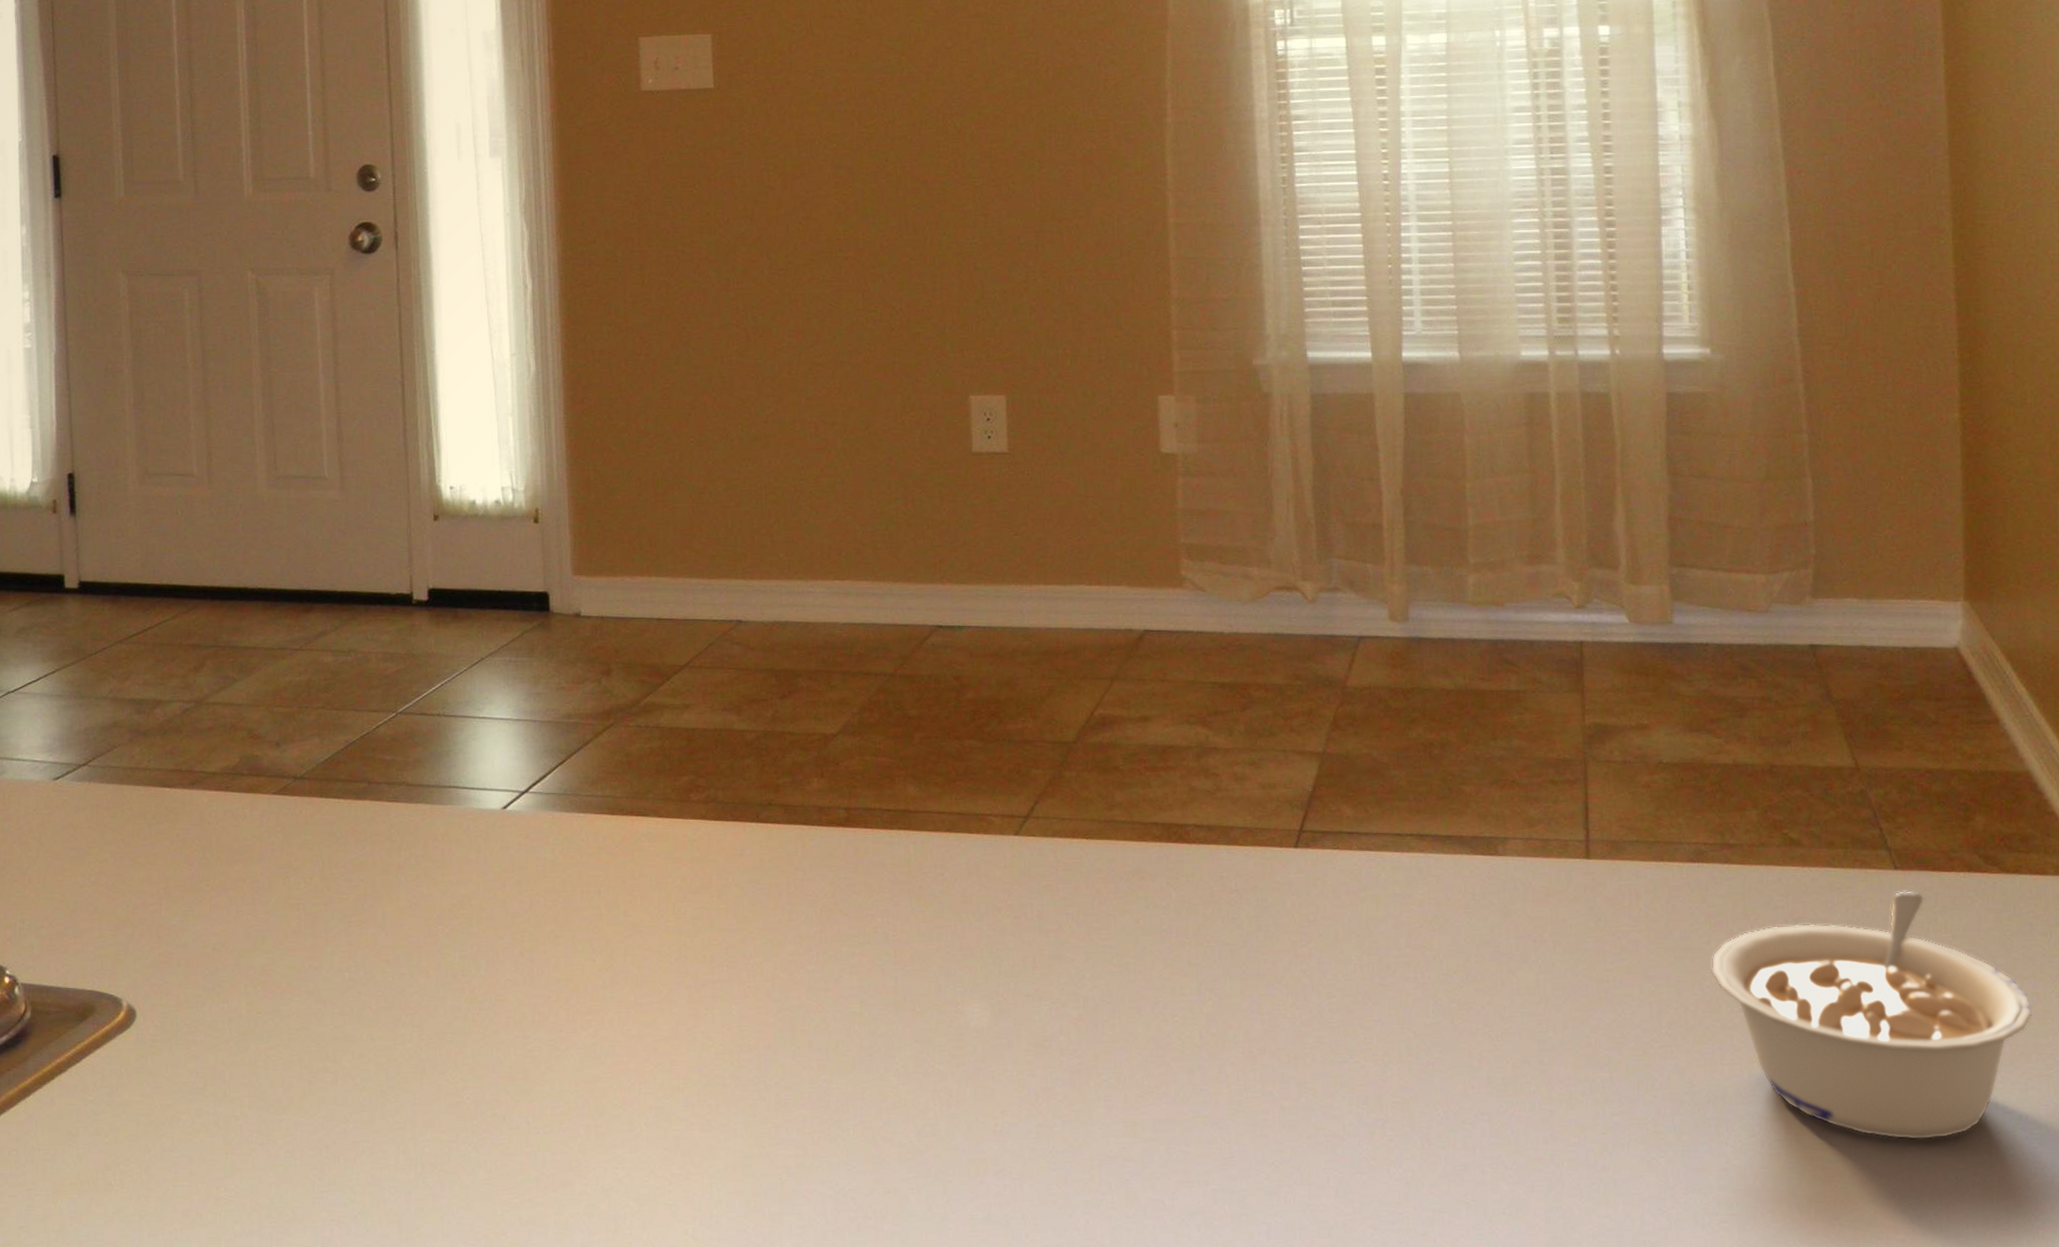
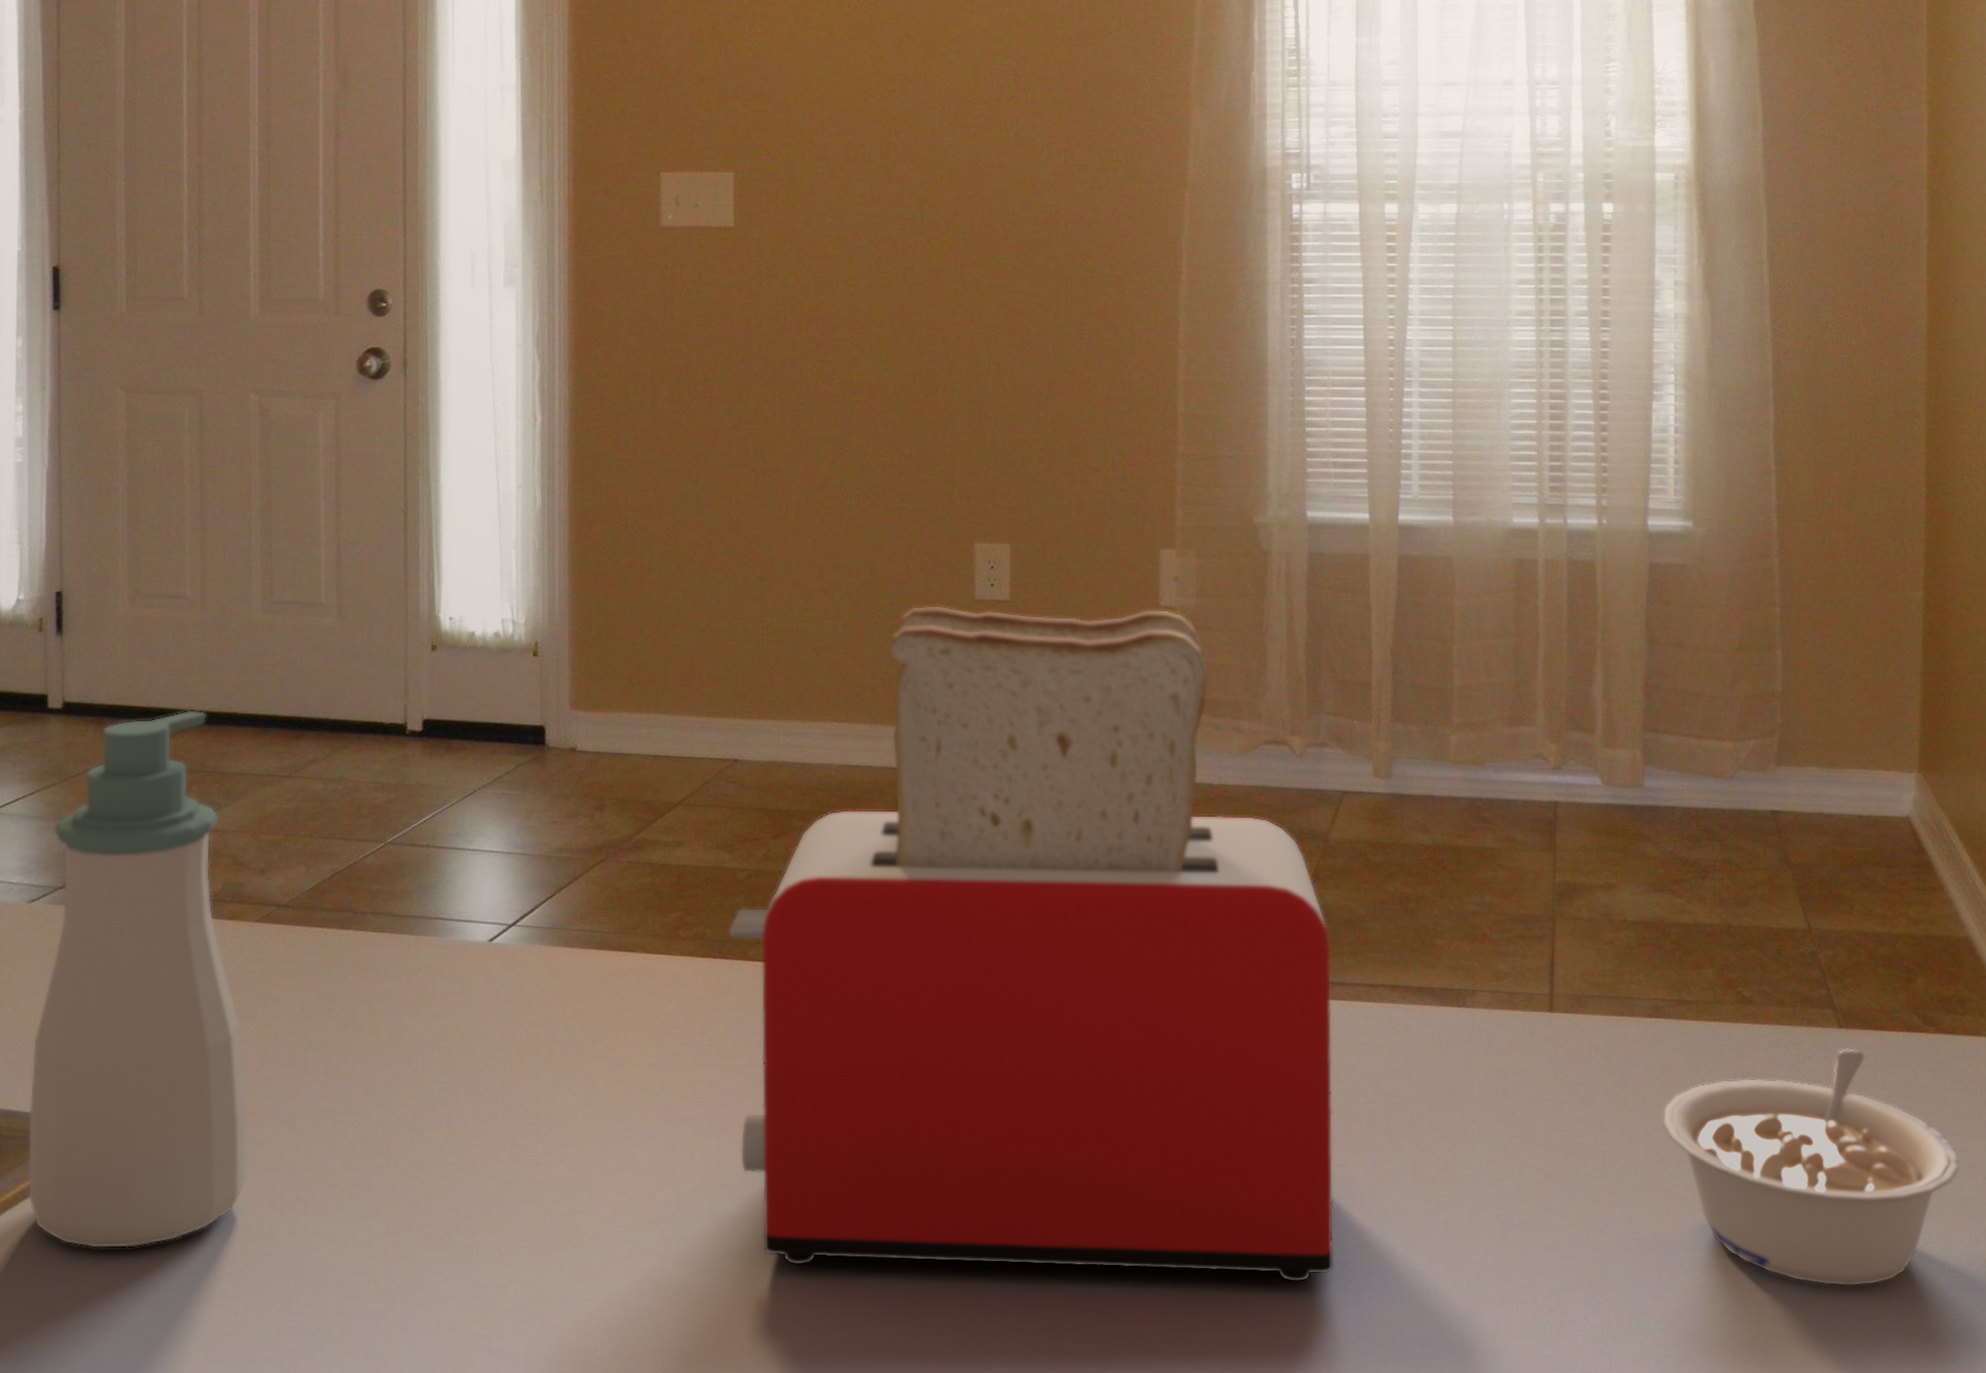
soap bottle: none [61,586,276,1122] -> present [27,710,248,1249]
toaster: none [740,456,1374,1142] -> present [728,605,1335,1283]

